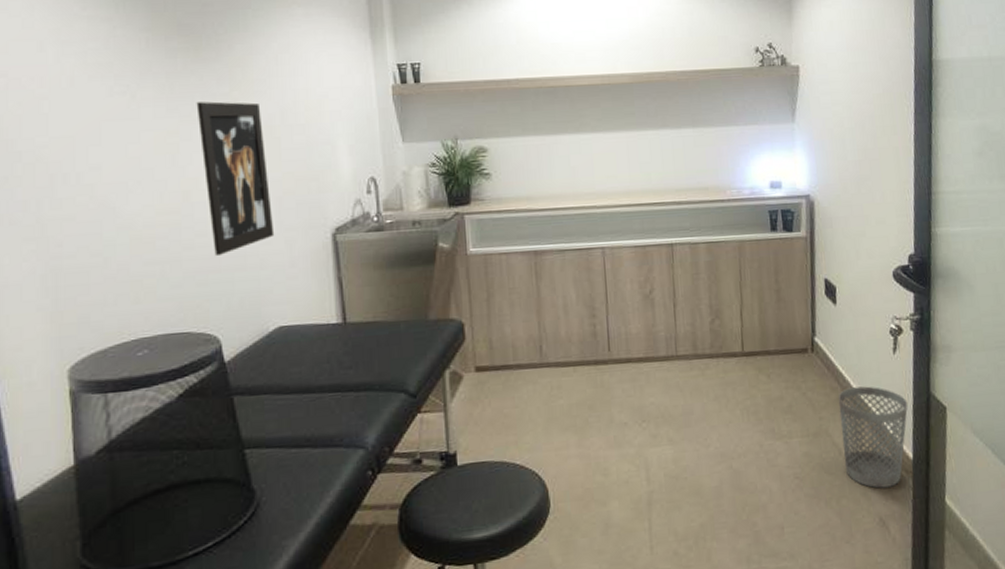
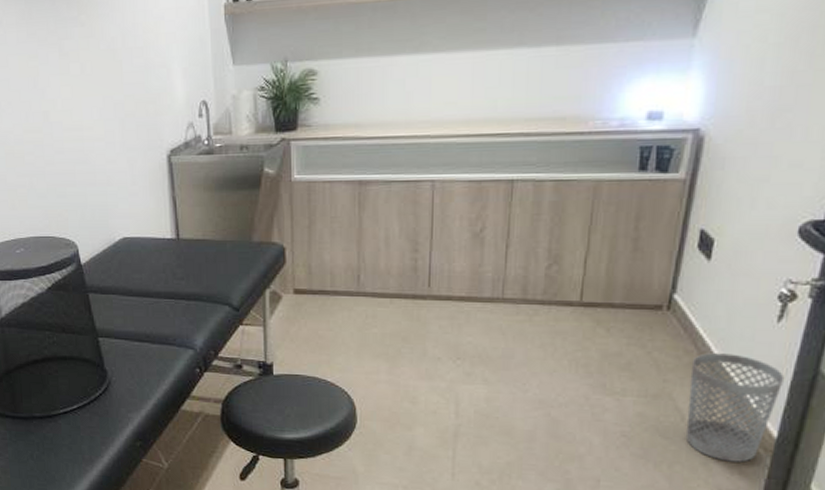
wall art: present [196,101,275,257] -> none [50,25,119,172]

